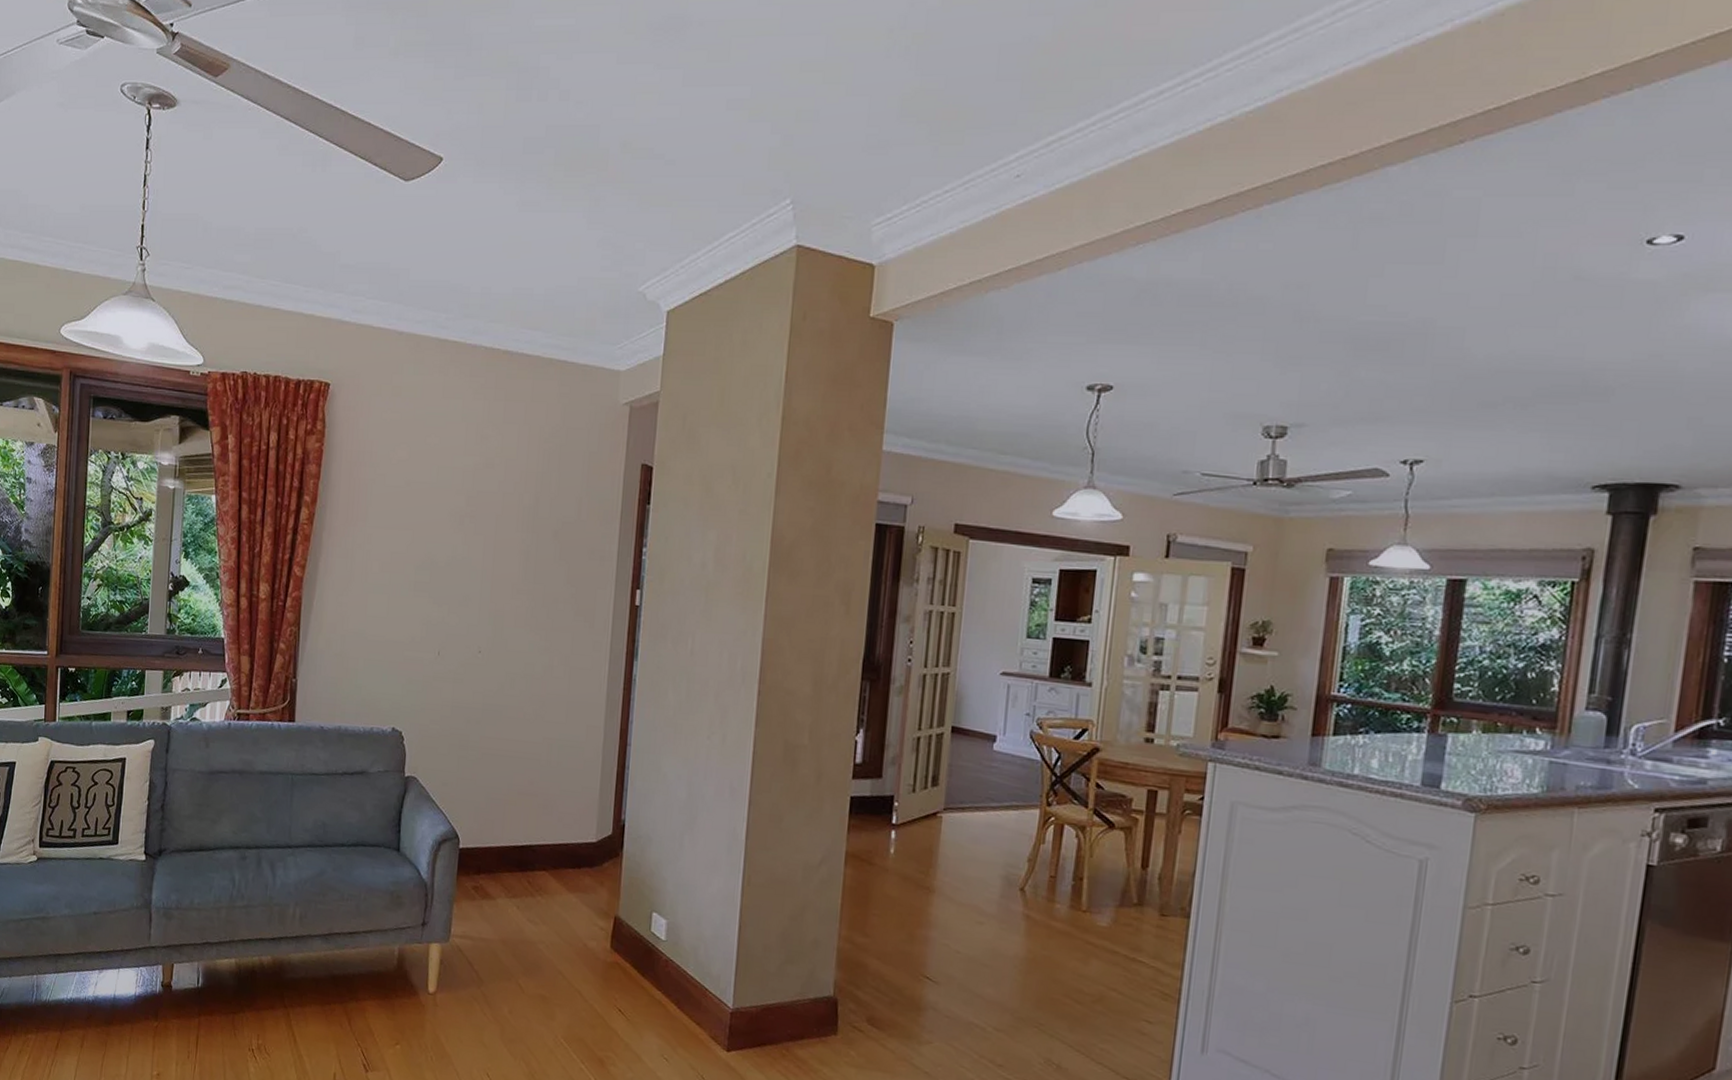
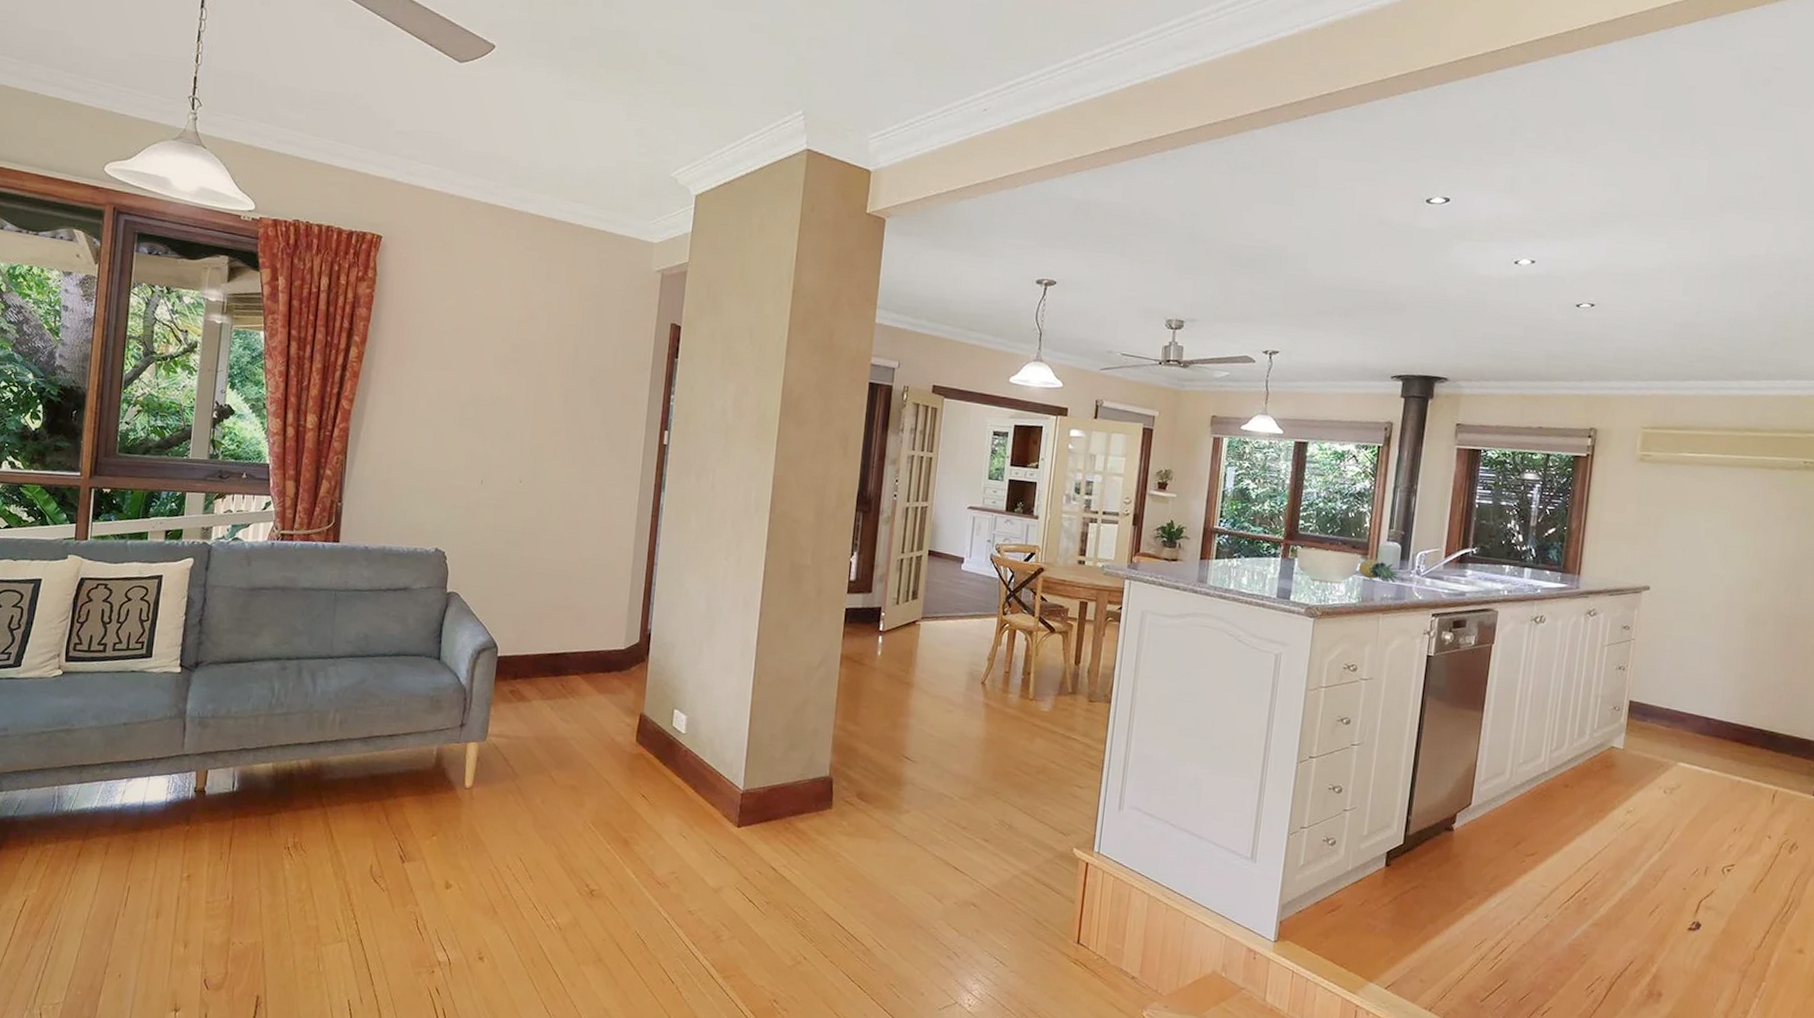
bowl: none [1449,719,1546,768] -> present [1296,547,1361,584]
fruit: none [1541,735,1609,766] -> present [1358,559,1403,583]

